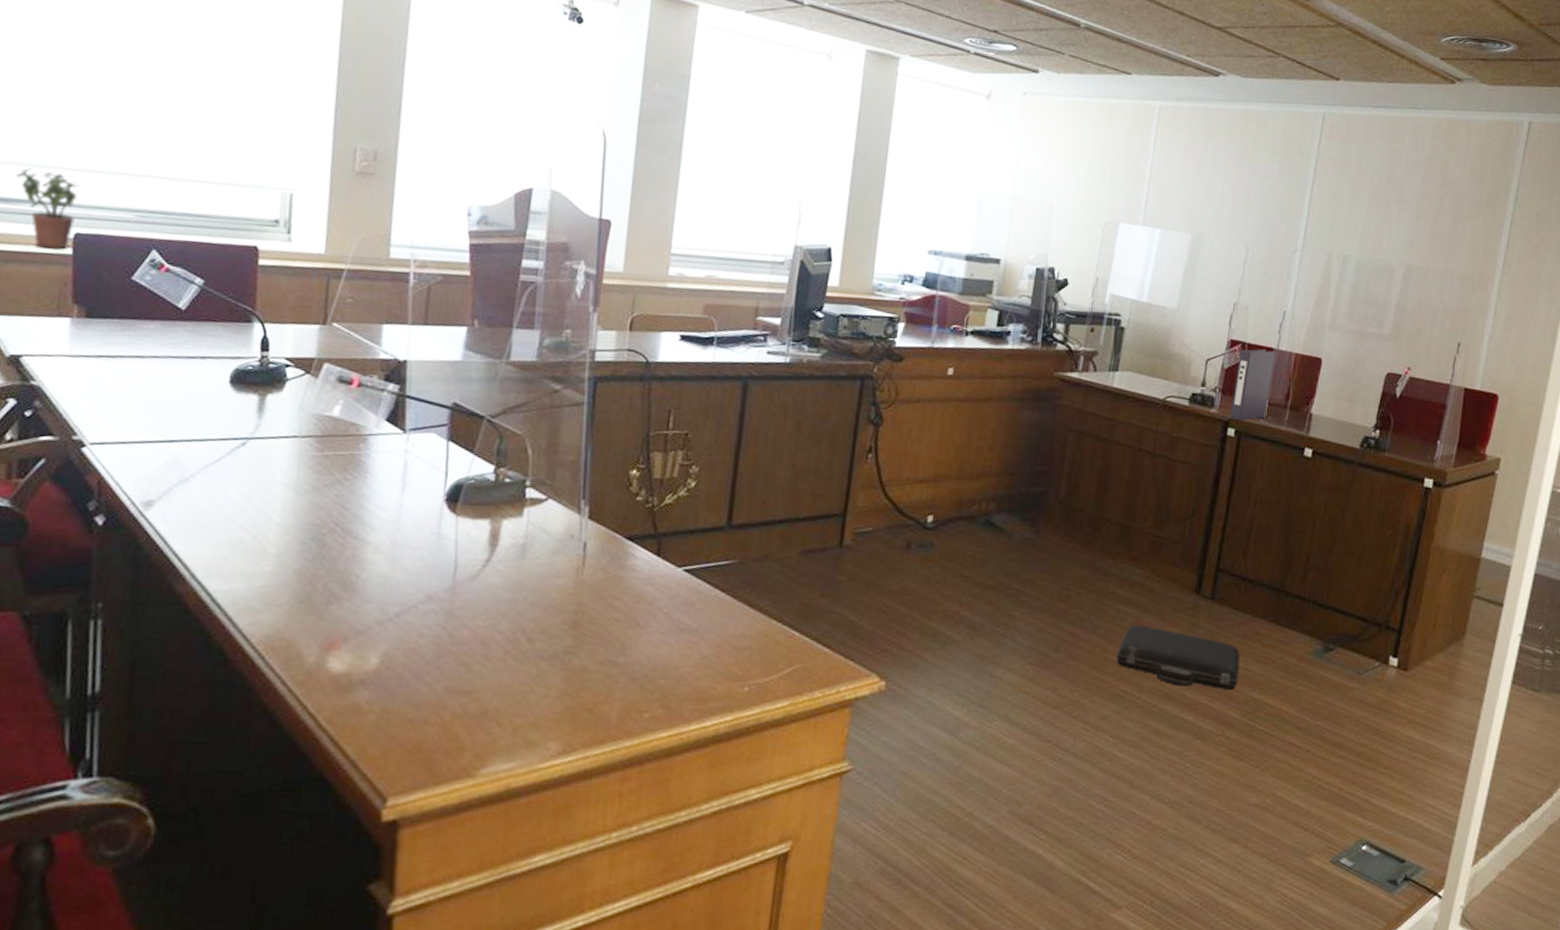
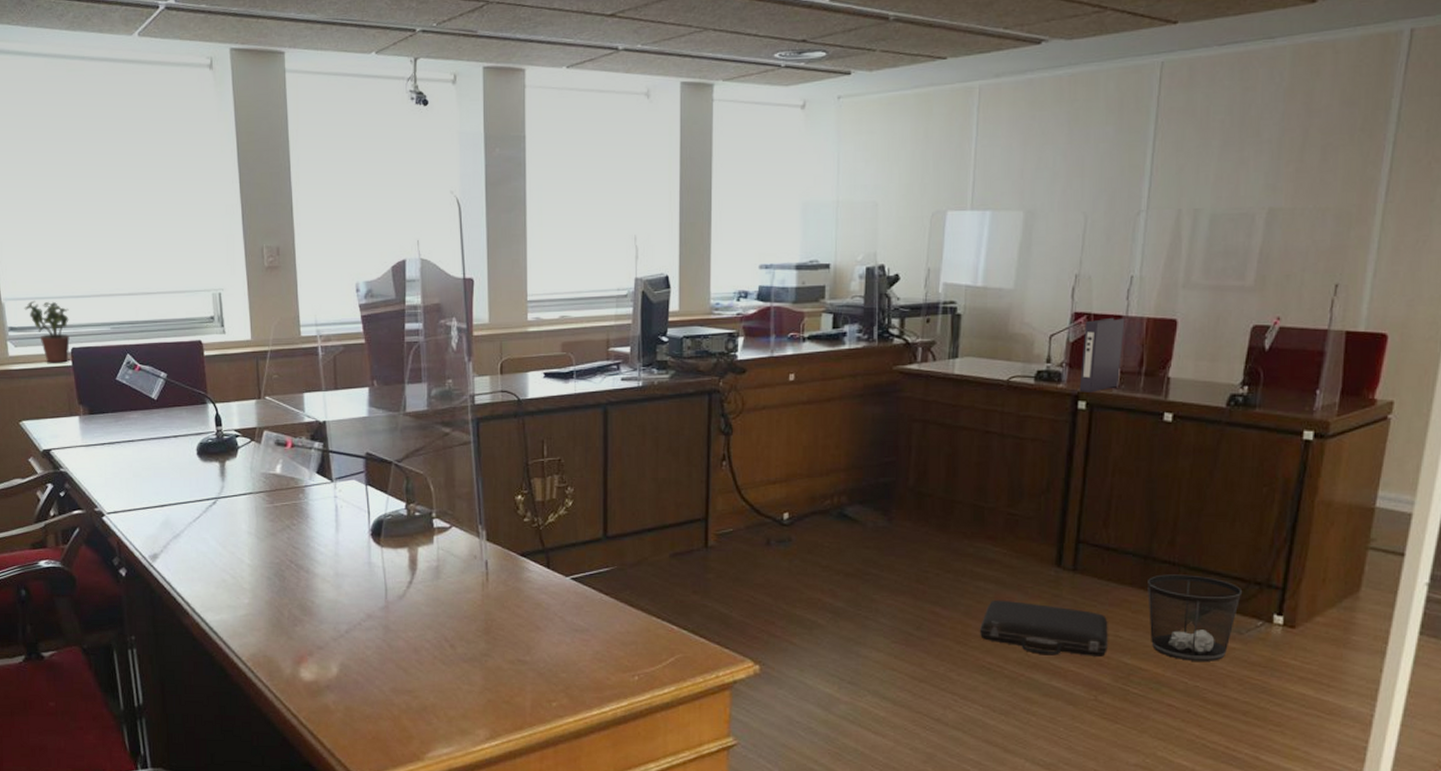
waste bin: none [1278,609,1364,700] -> present [1148,574,1243,661]

